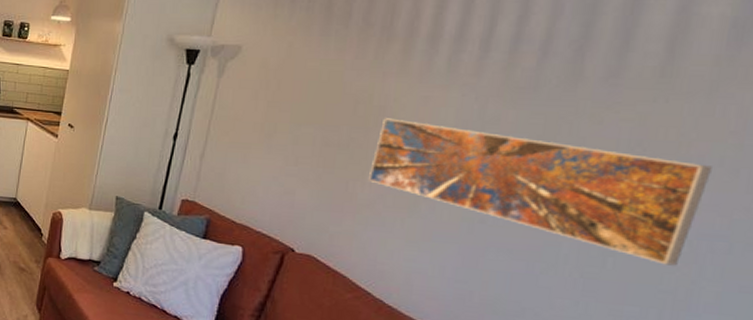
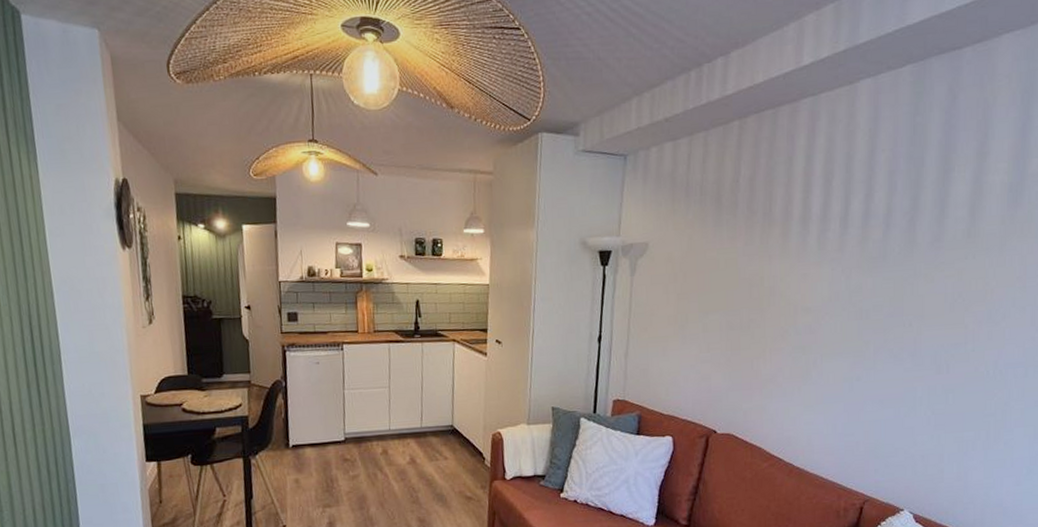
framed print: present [369,118,712,266] -> none [769,297,1008,393]

